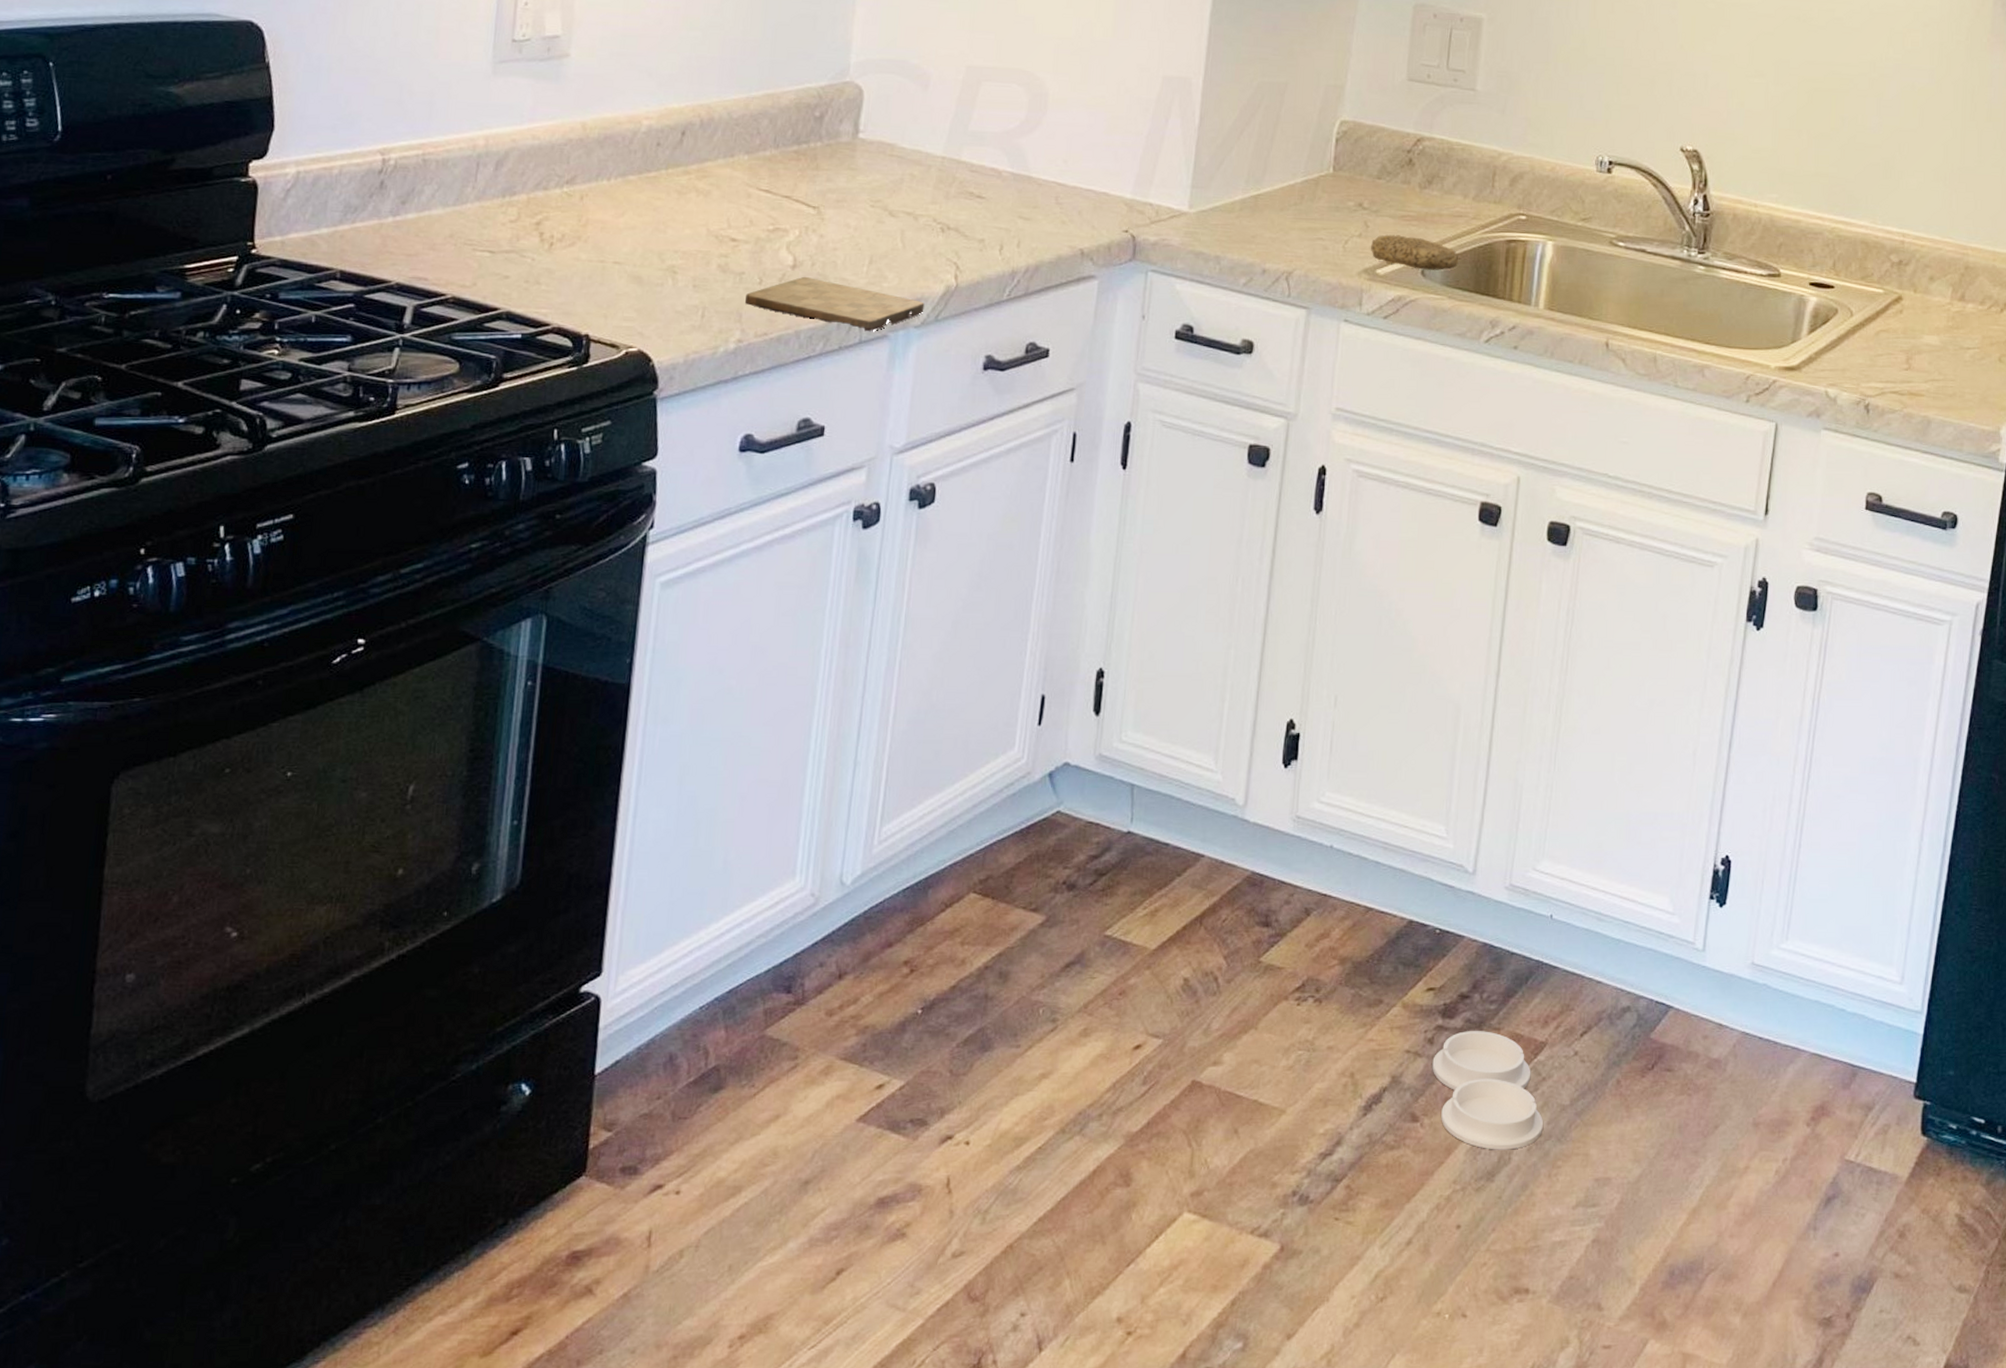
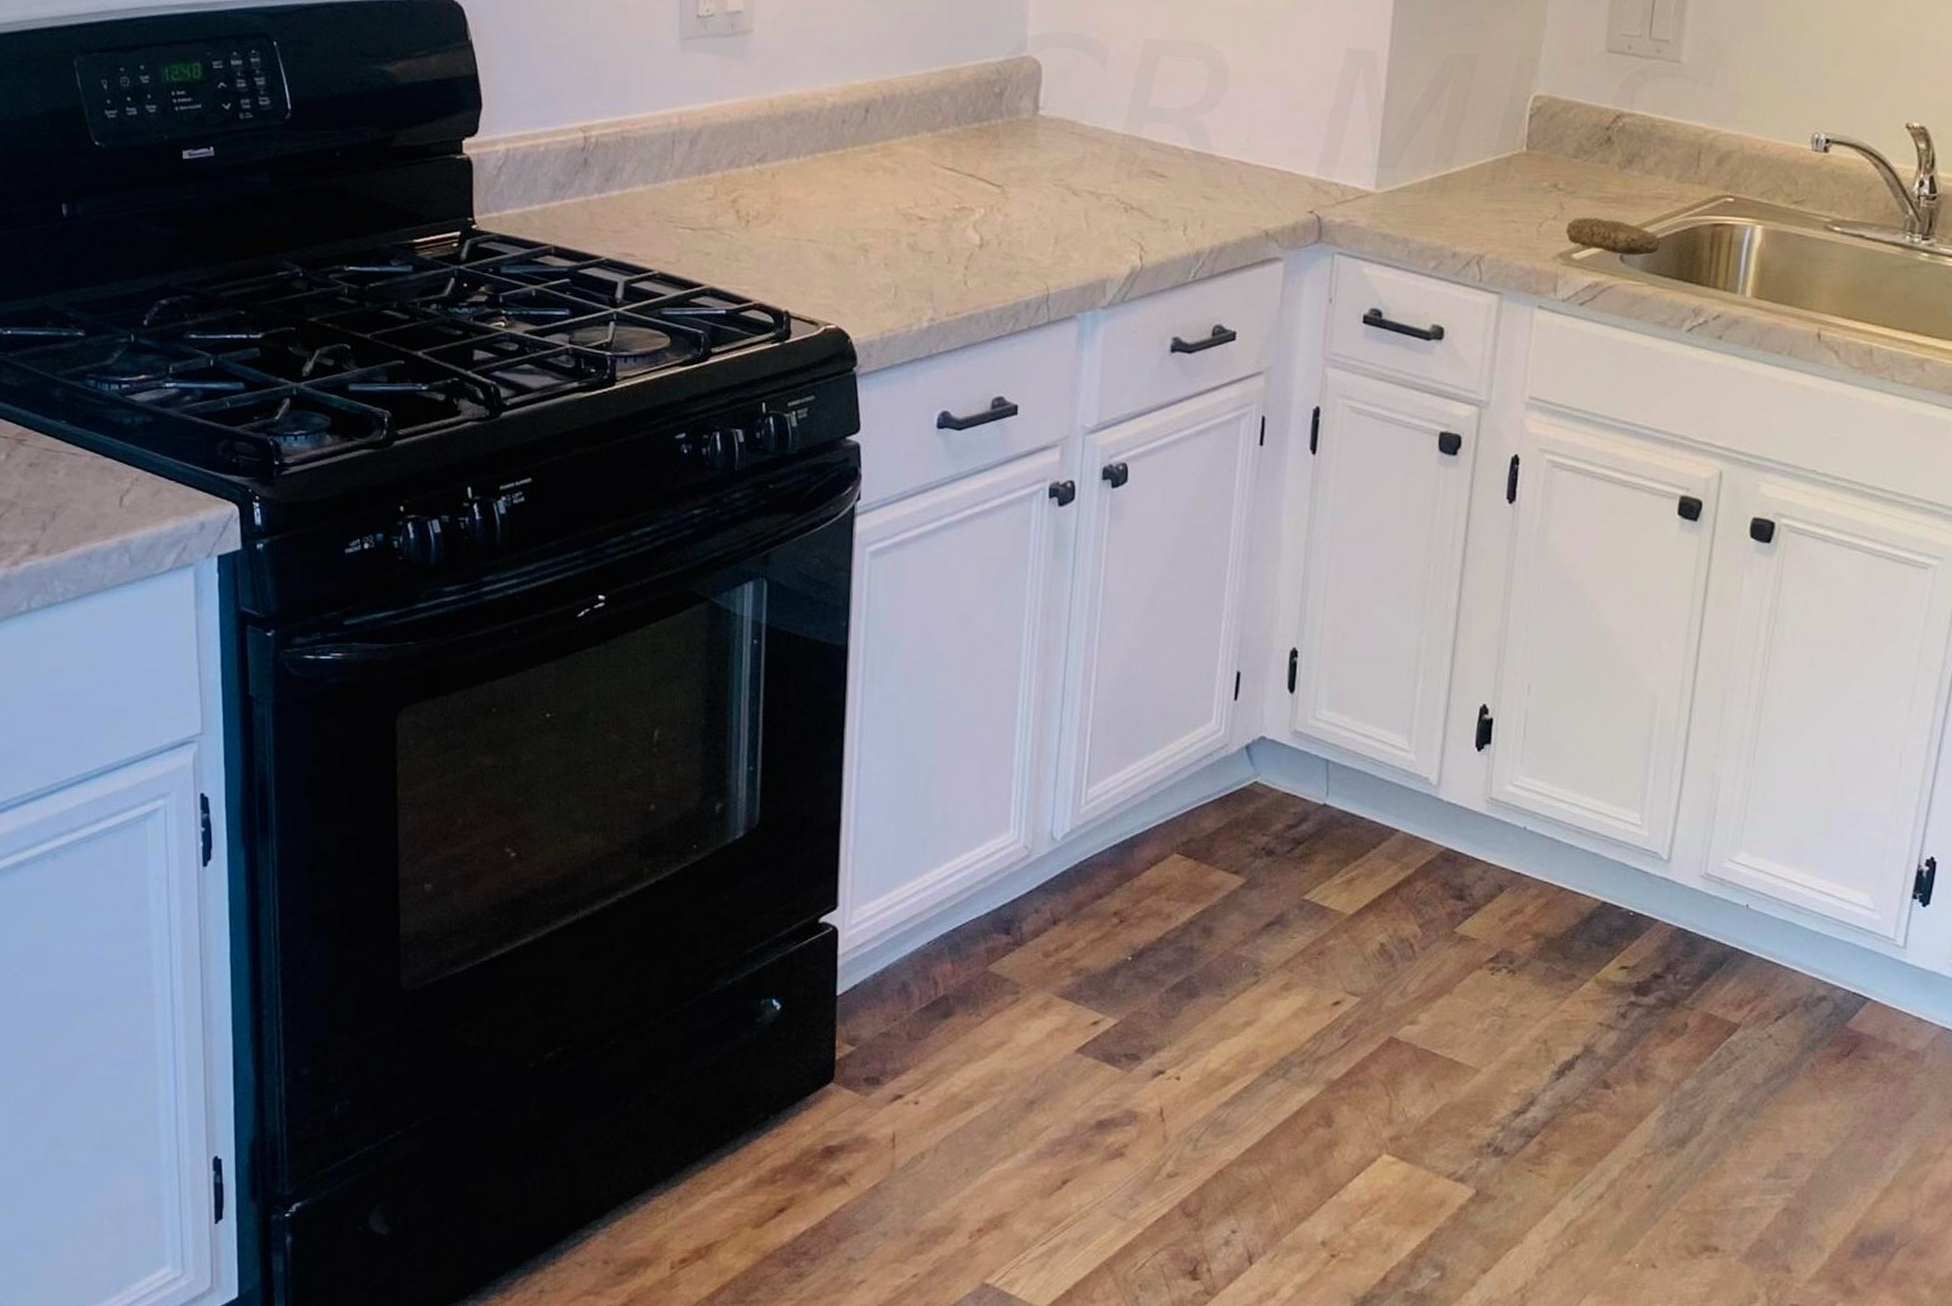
cutting board: present [745,276,925,332] -> none [936,256,1111,312]
pet bowl: present [1432,1031,1543,1150] -> none [1624,1009,1735,1121]

